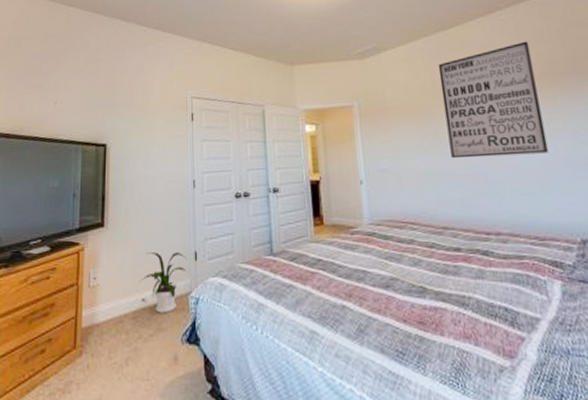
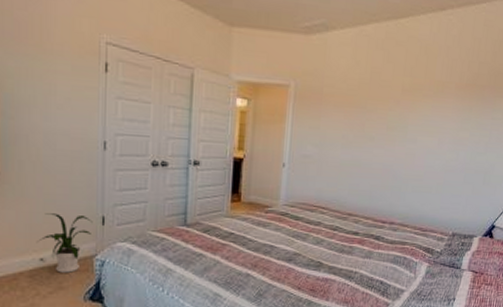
wall art: present [438,41,549,159] -> none [371,47,466,159]

